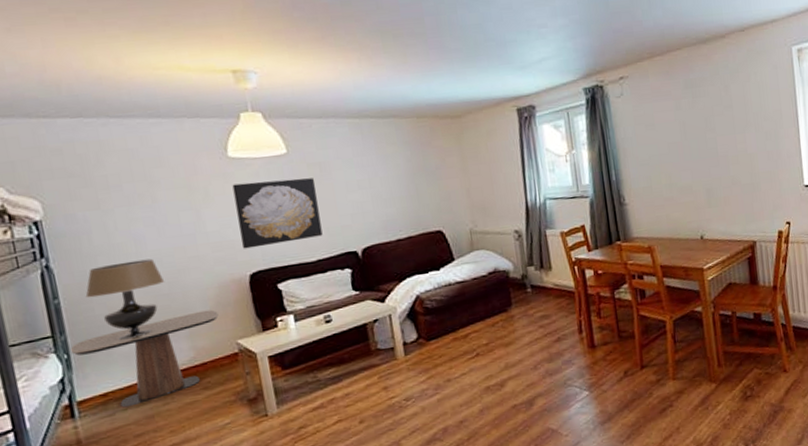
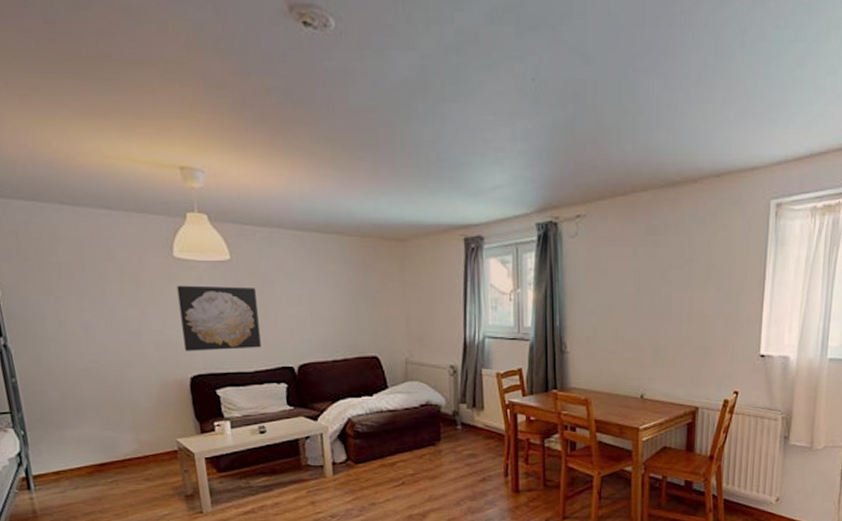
side table: present [70,309,219,408] -> none [26,406,161,487]
table lamp: present [85,258,165,340] -> none [39,350,112,425]

